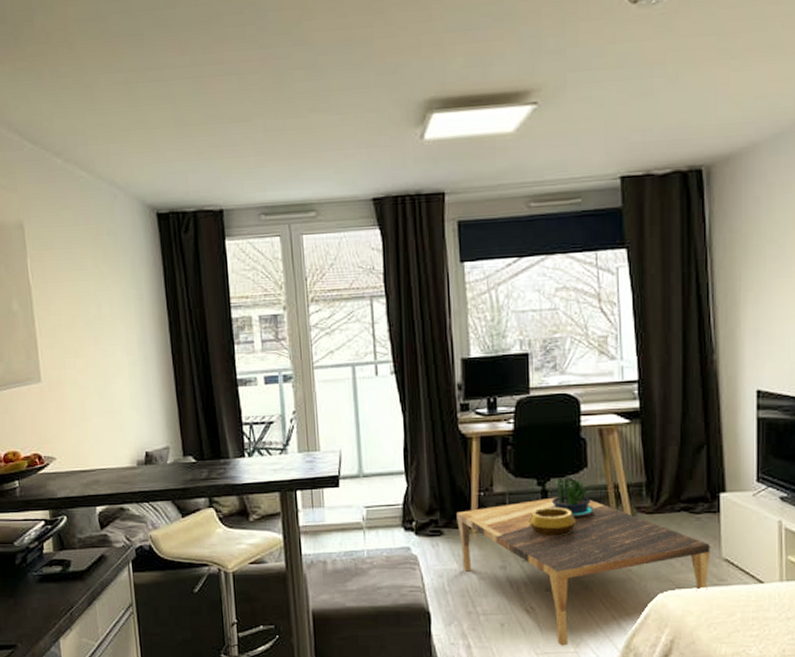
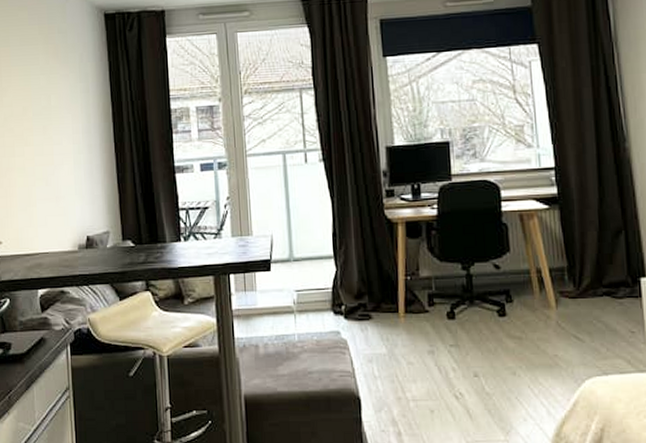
coffee table: present [456,497,710,646] -> none [384,281,635,434]
decorative bowl: present [528,507,576,537] -> none [454,291,501,321]
potted plant: present [549,477,594,517] -> none [475,262,518,301]

